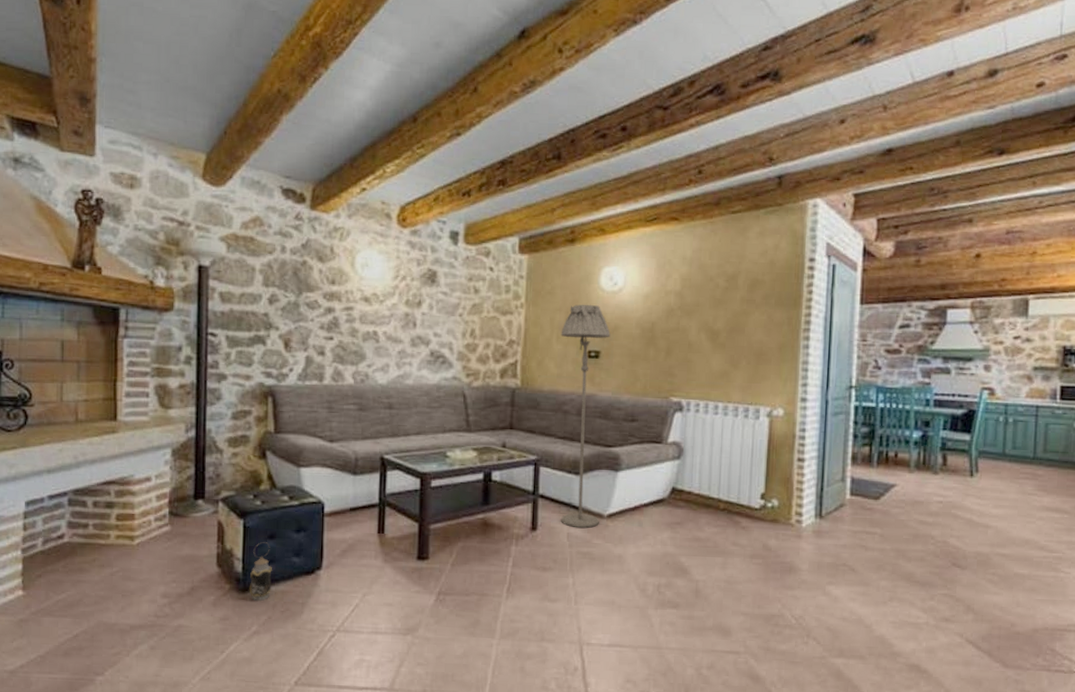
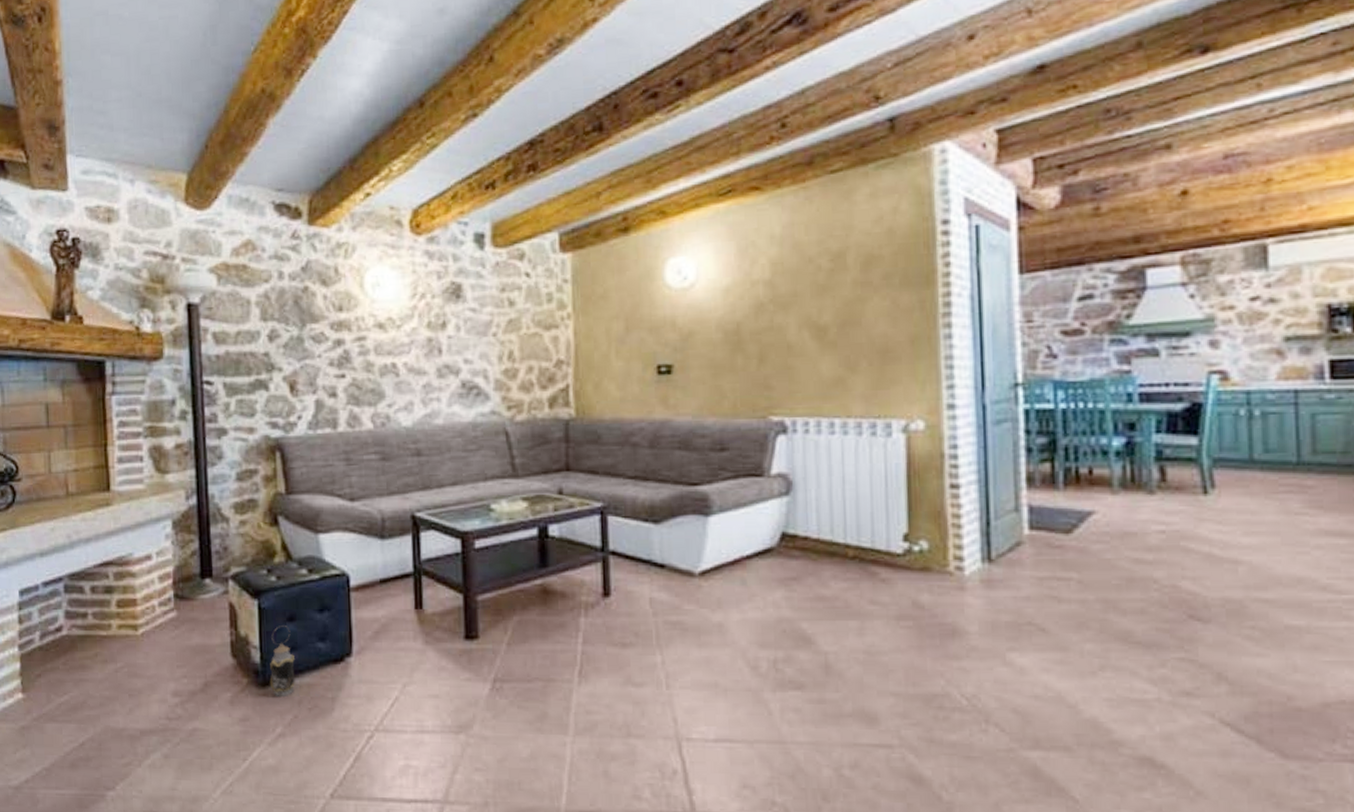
floor lamp: present [560,304,611,528] -> none [620,306,690,590]

